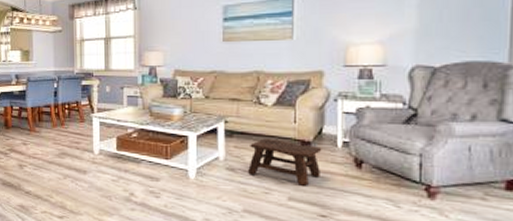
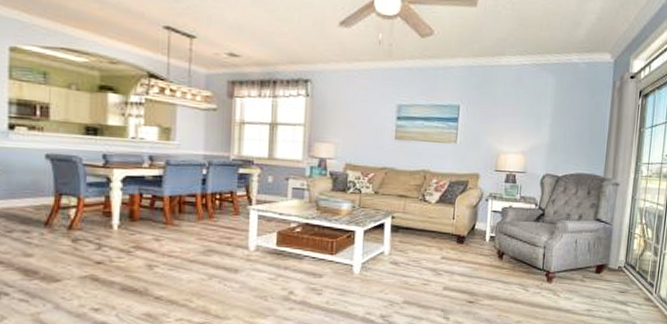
stool: present [248,138,322,186] -> none [410,233,474,276]

